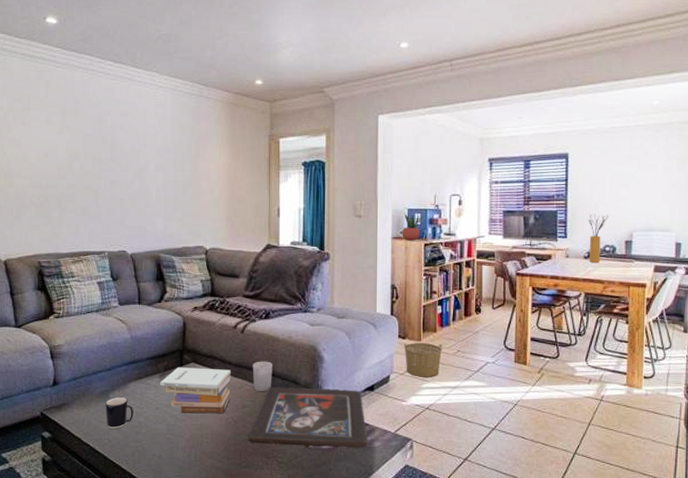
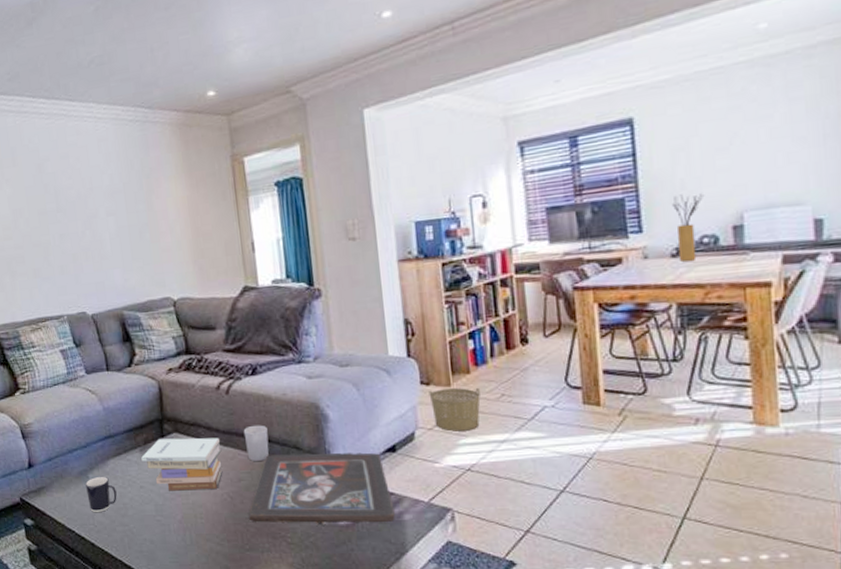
potted plant: present [402,212,423,241] -> none [410,226,436,262]

